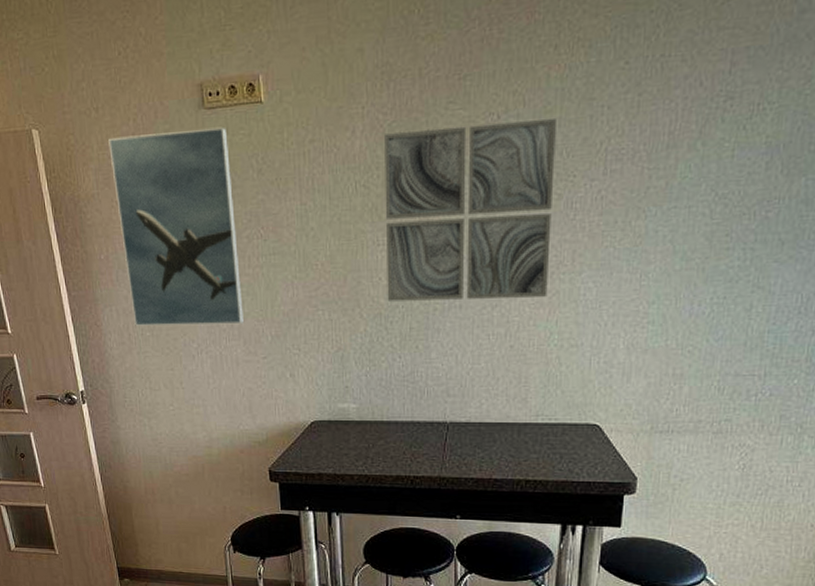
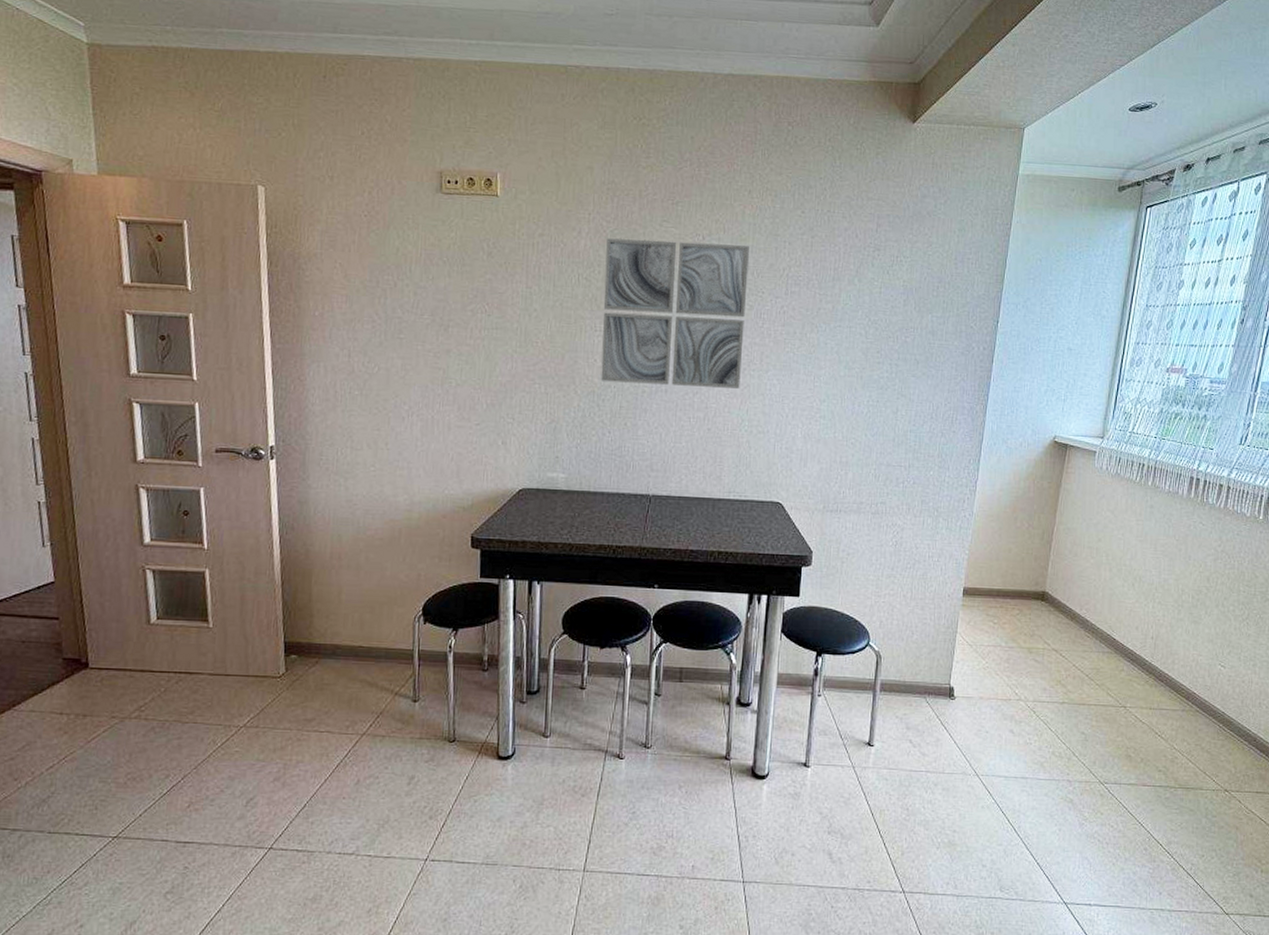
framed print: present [108,127,245,326] -> none [339,204,462,391]

